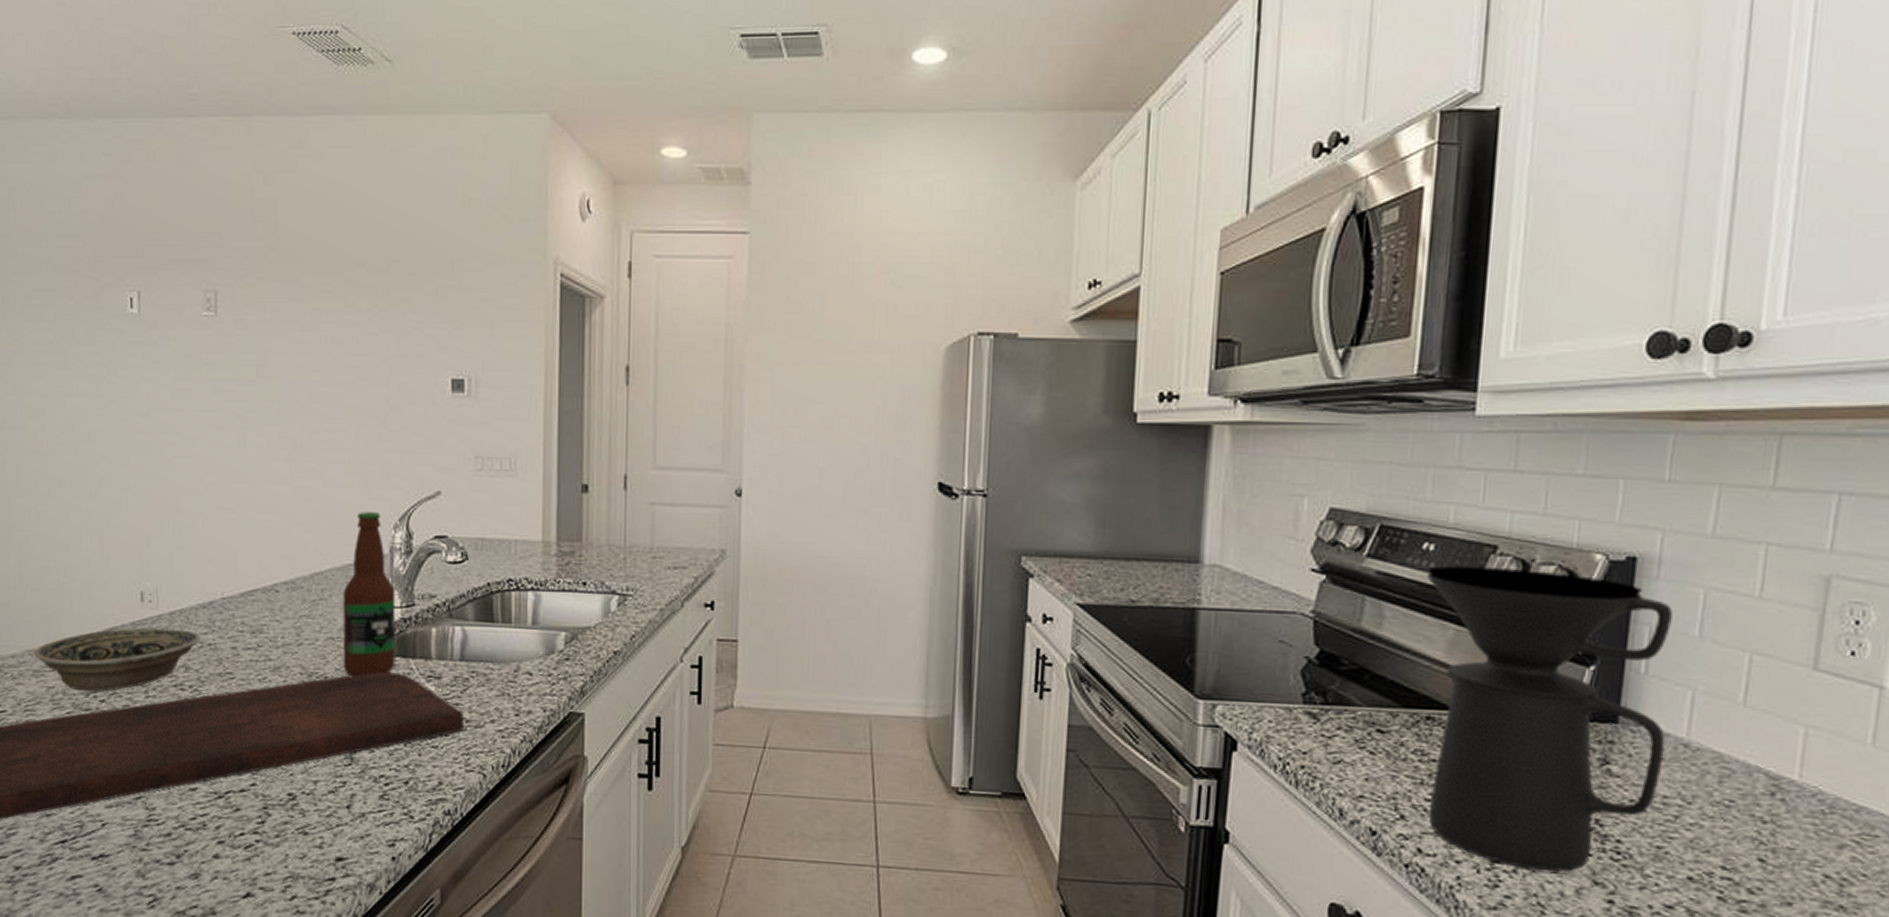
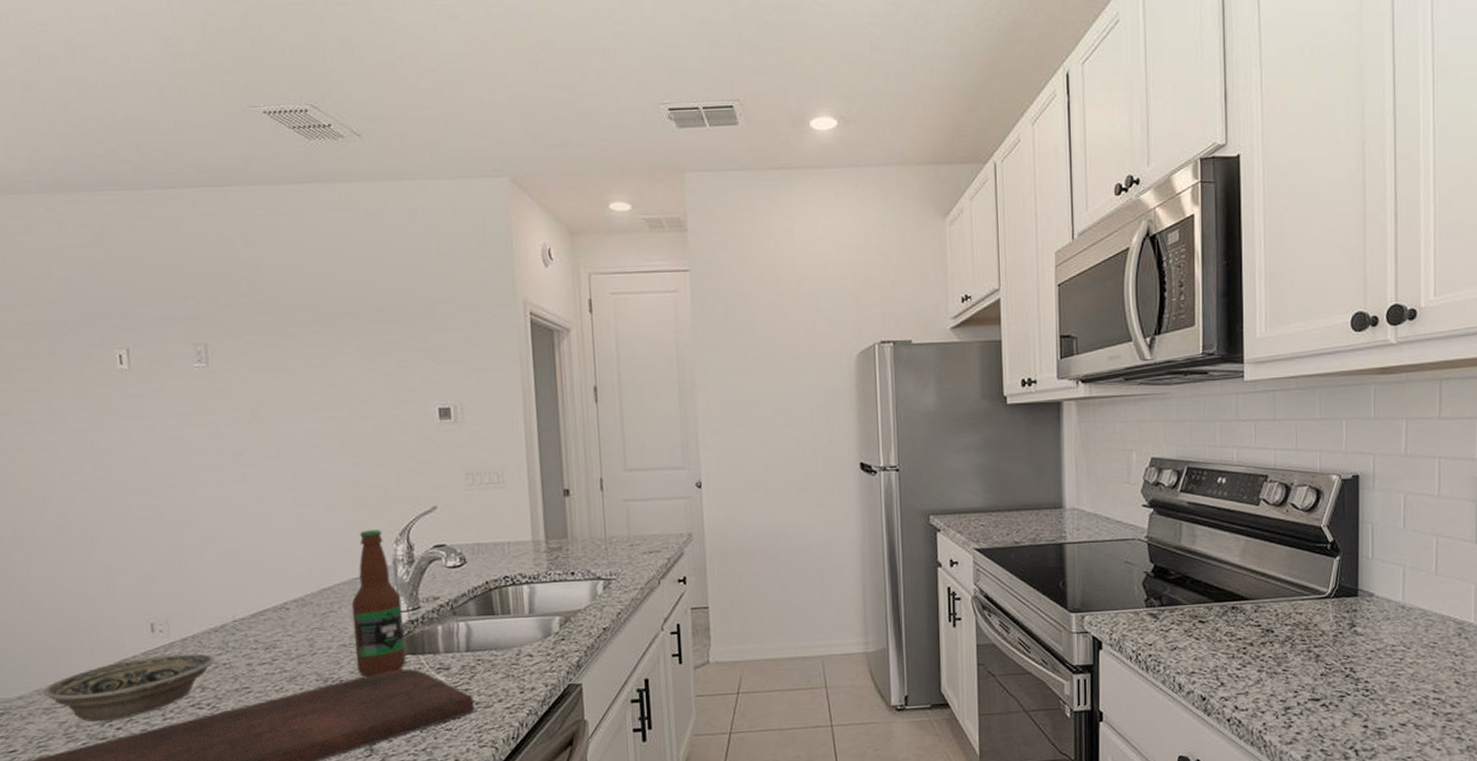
coffee maker: present [1426,565,1673,872] -> none [1222,491,1390,711]

